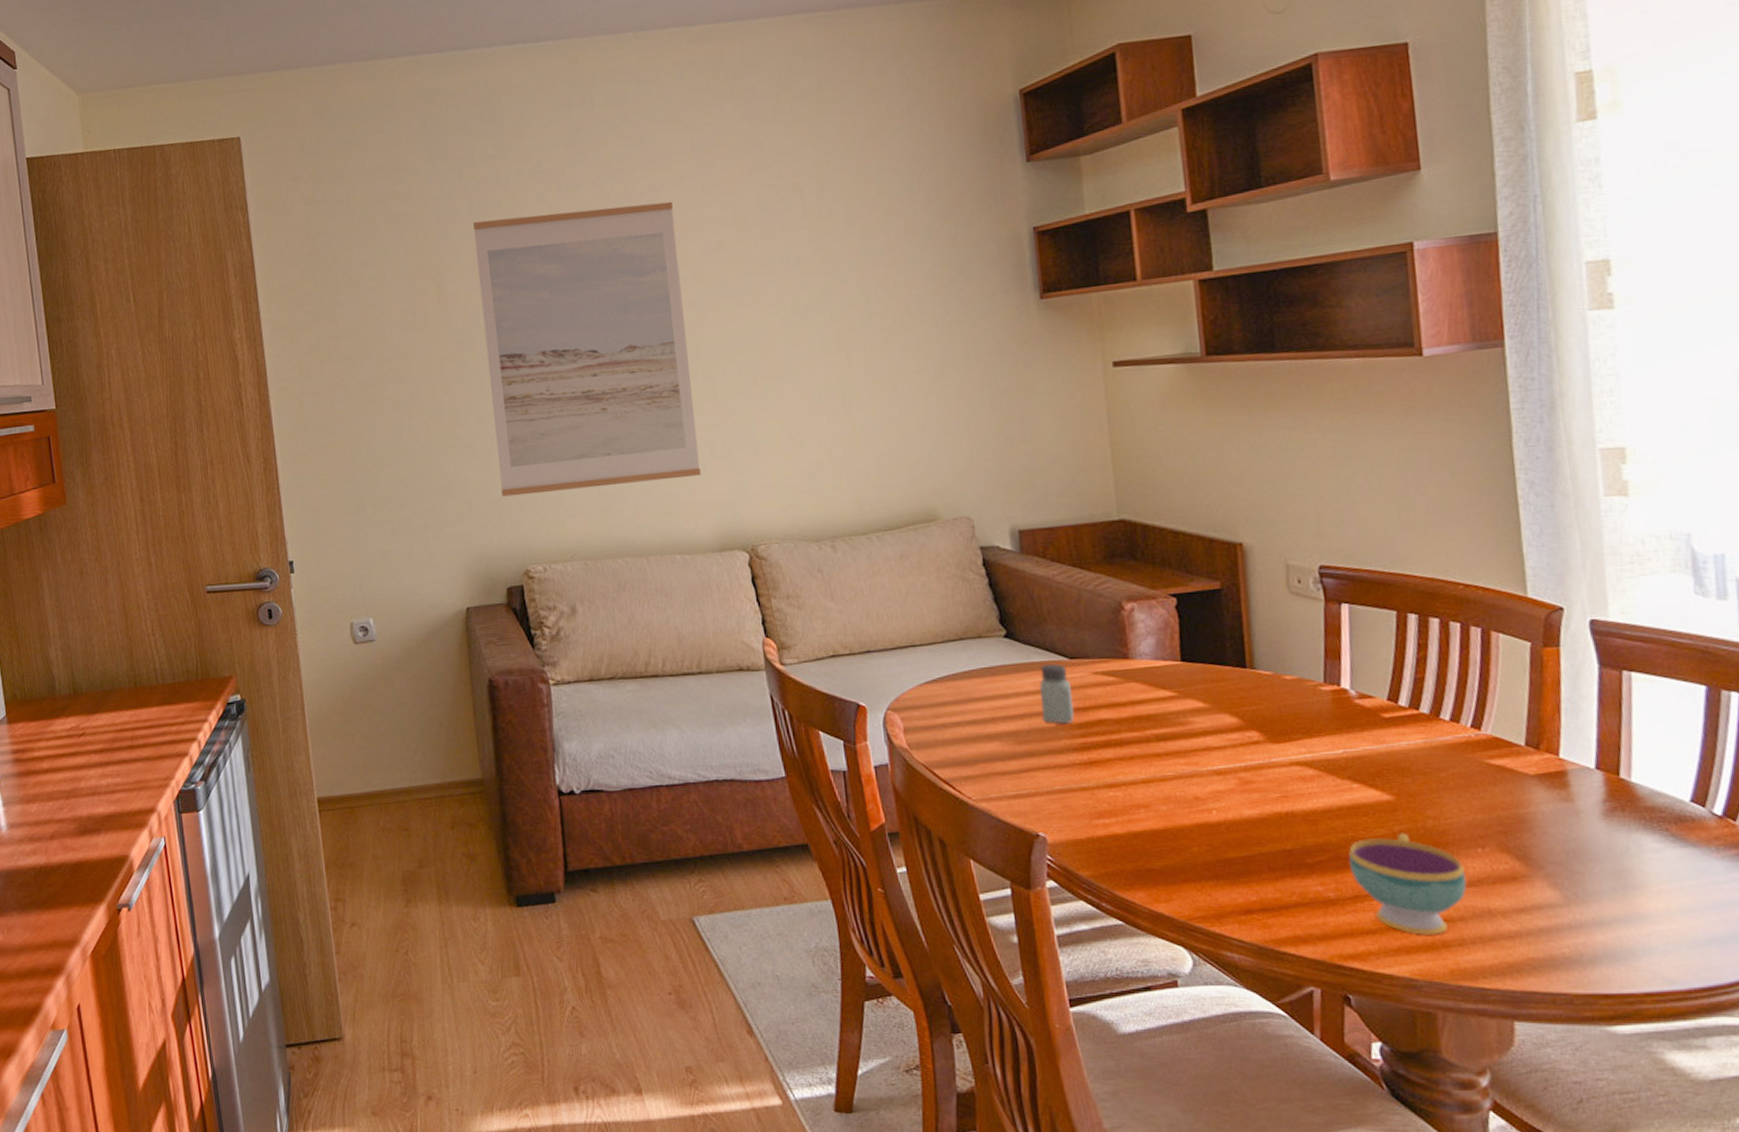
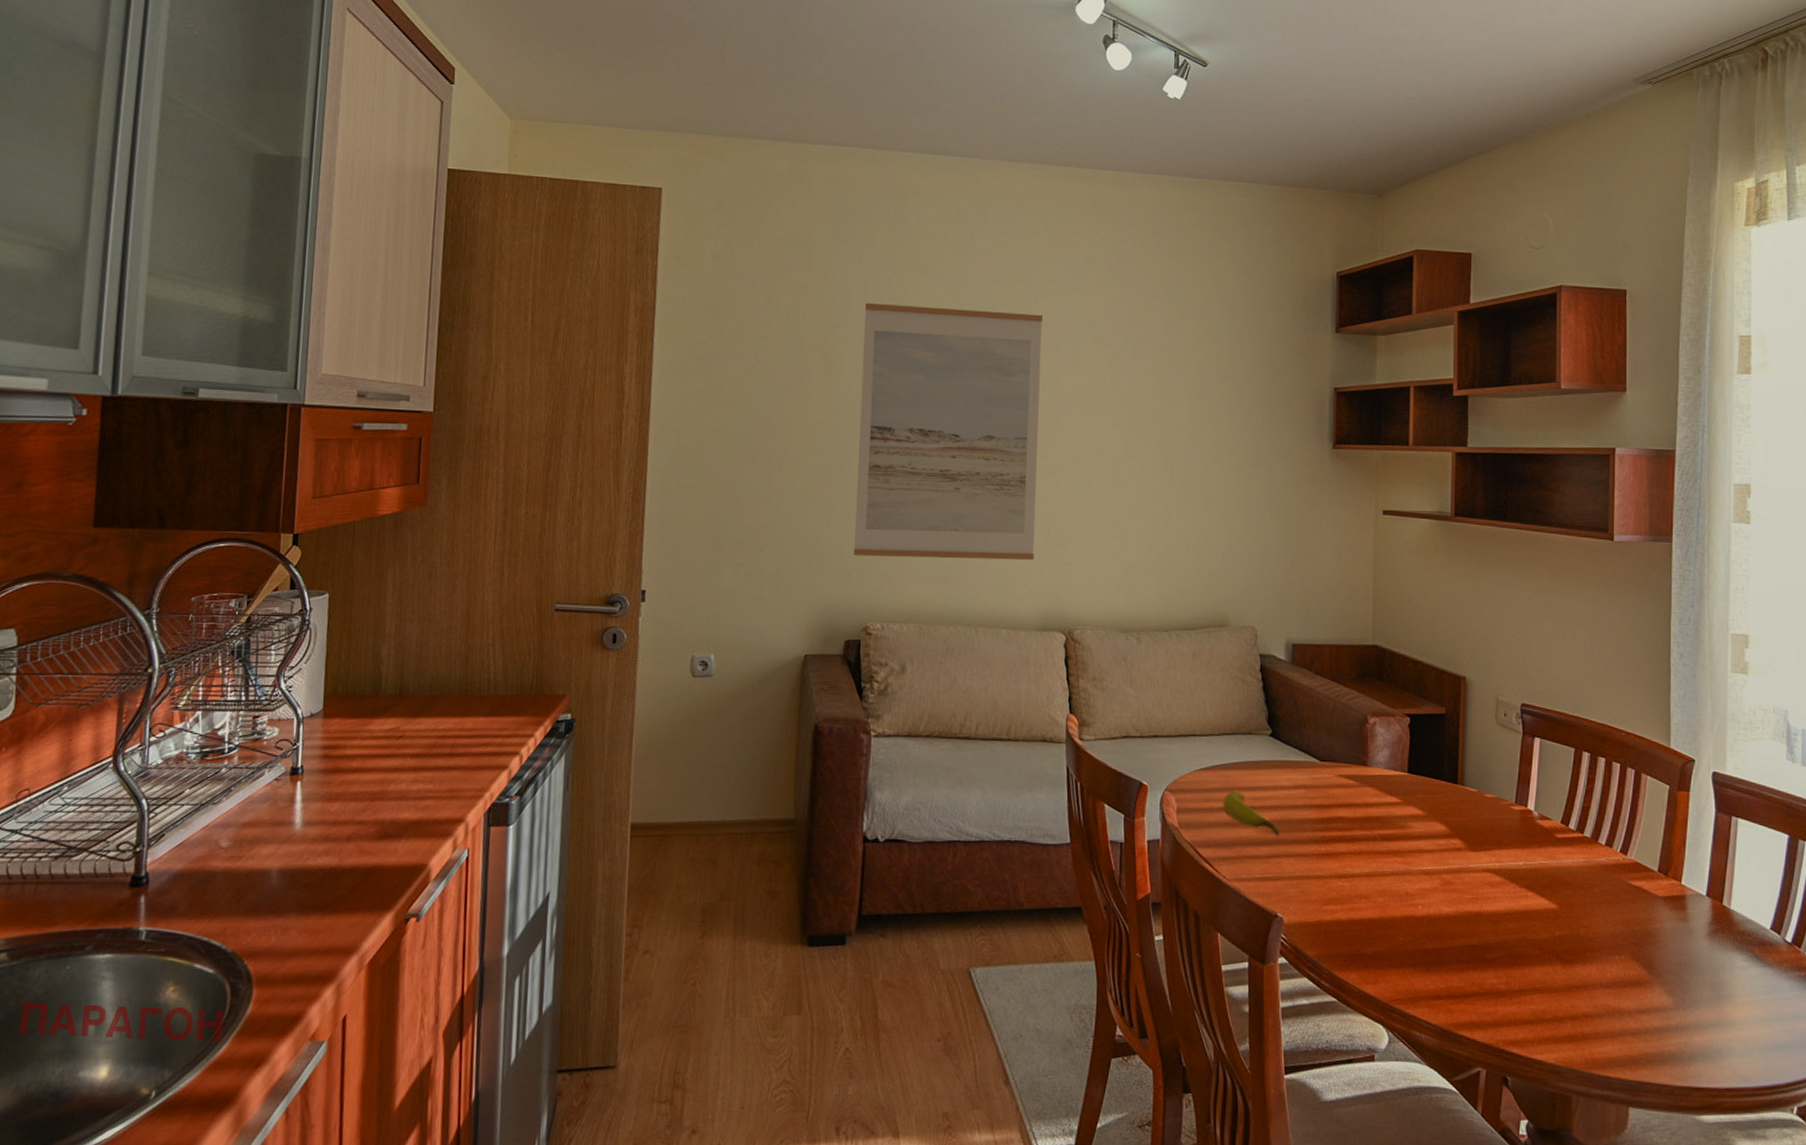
banana: none [957,701,1030,748] -> present [1223,789,1280,837]
saltshaker: present [1039,663,1074,724] -> none [1292,763,1318,818]
teacup: present [1349,832,1468,935] -> none [1519,937,1605,1028]

